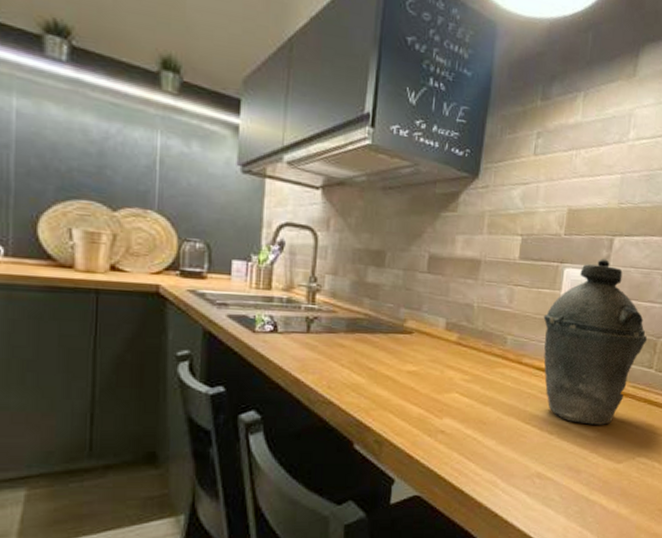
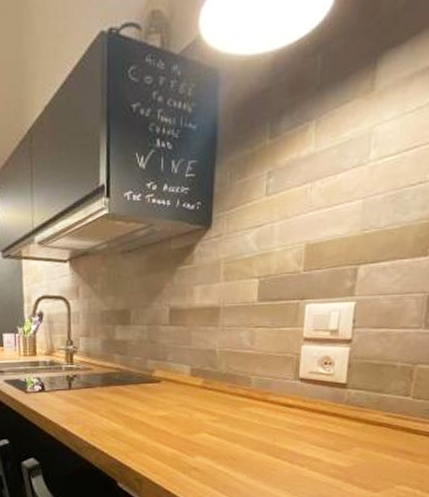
kettle: present [543,259,648,425] -> none [286,290,402,456]

